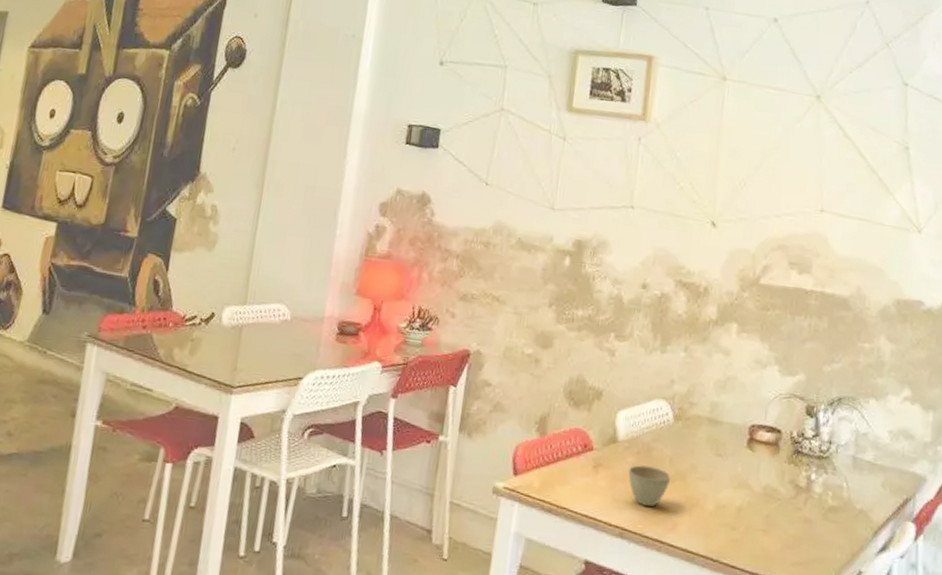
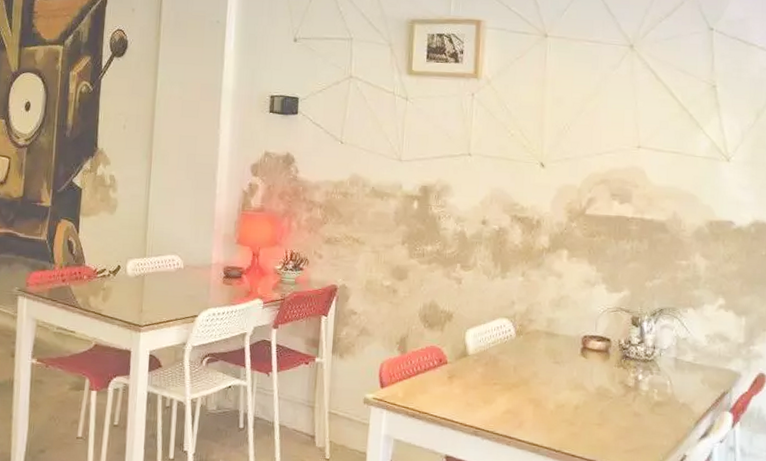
cup: present [628,465,671,507] -> none [479,374,516,408]

